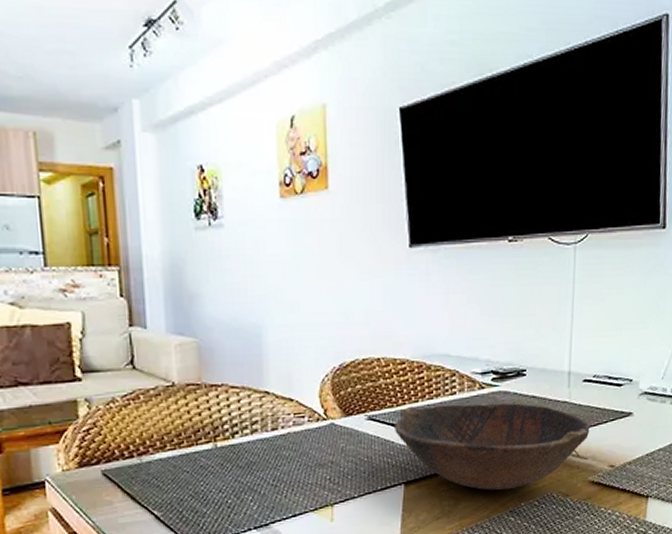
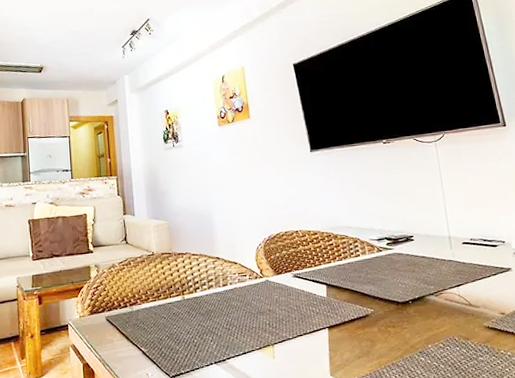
bowl: present [395,402,590,491] -> none [315,262,477,334]

